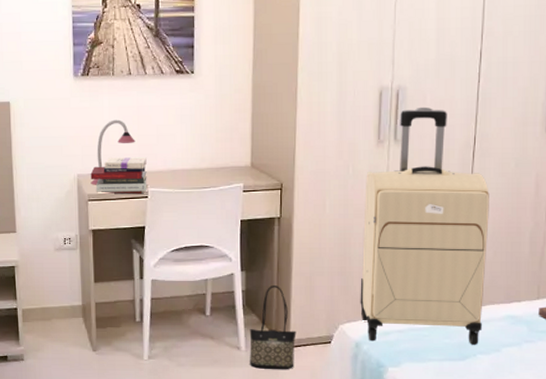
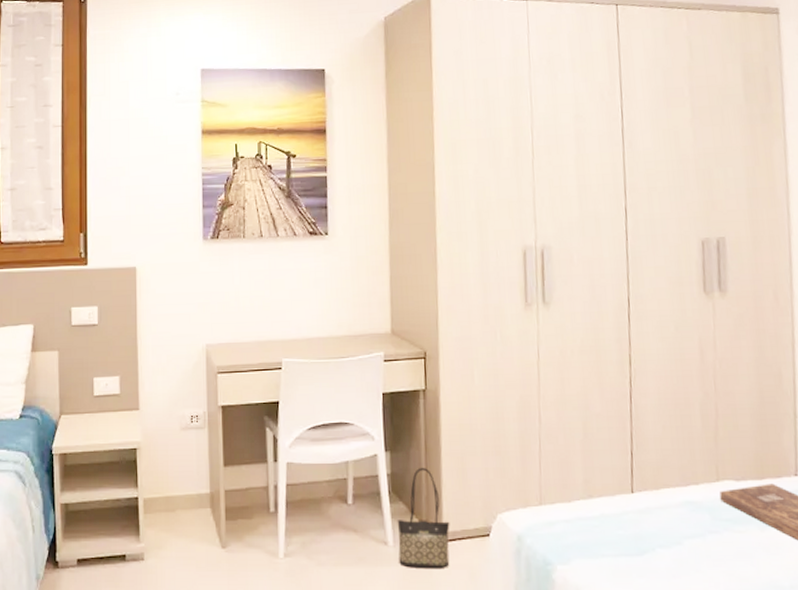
desk lamp: present [90,119,135,185] -> none [220,284,268,356]
books: present [90,157,148,194] -> none [220,324,282,366]
suitcase: present [360,106,489,346] -> none [515,266,659,538]

